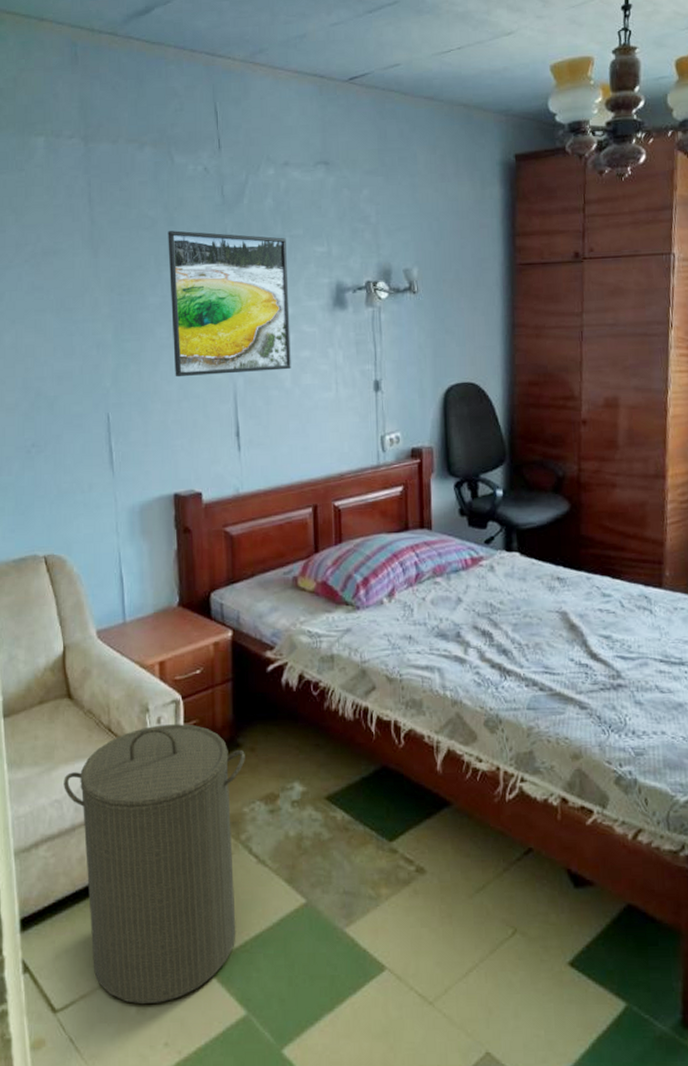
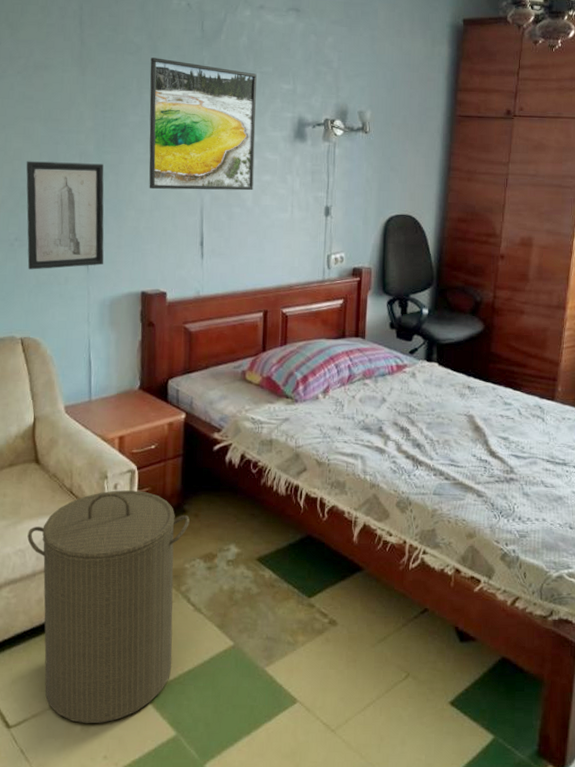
wall art: none [39,353,131,478] -> present [26,161,104,270]

